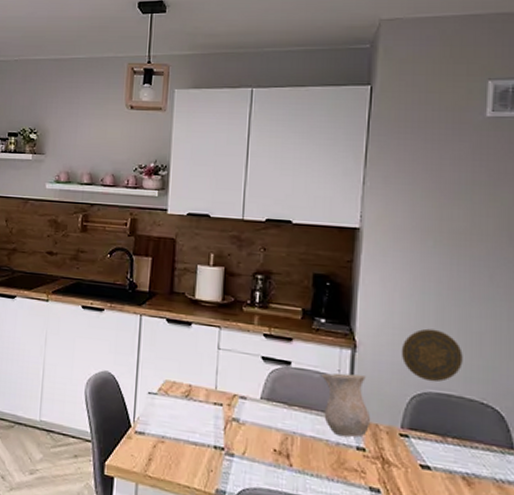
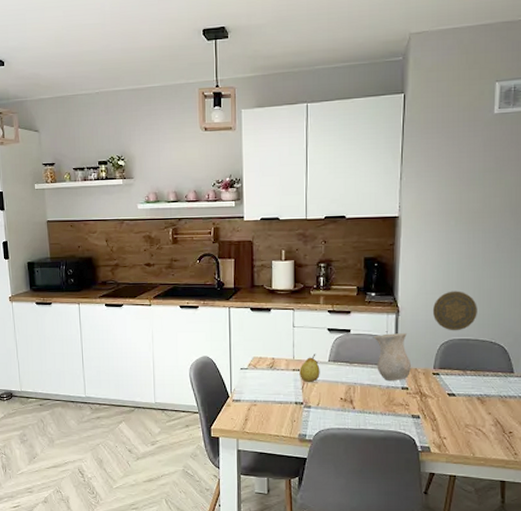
fruit: none [222,386,249,423] -> present [299,353,320,382]

